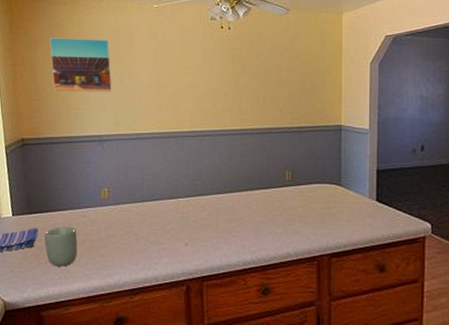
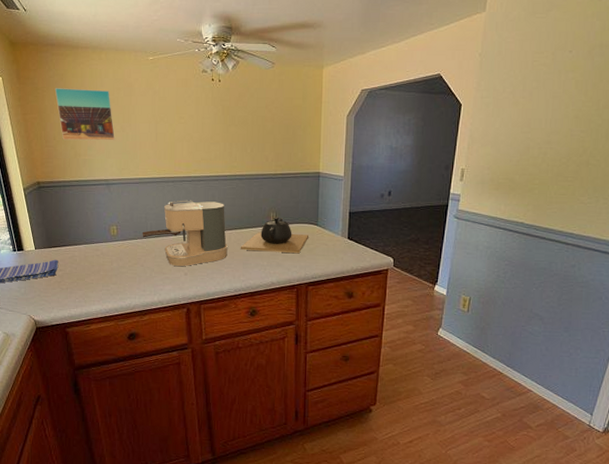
cup: present [44,227,78,267] -> none [64,259,94,292]
coffee maker: none [137,157,236,235] -> present [142,200,228,266]
teapot: none [250,176,330,219] -> present [240,217,308,254]

